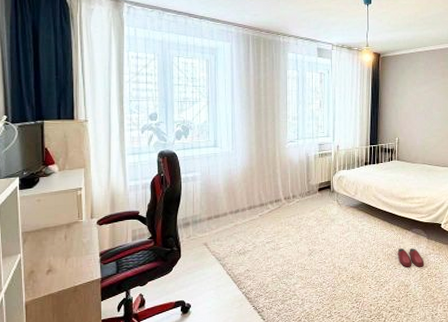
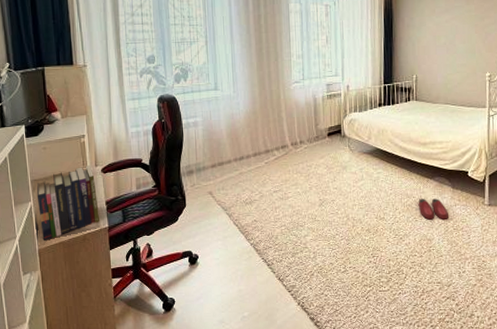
books: none [27,218,92,293] -> present [36,166,99,241]

